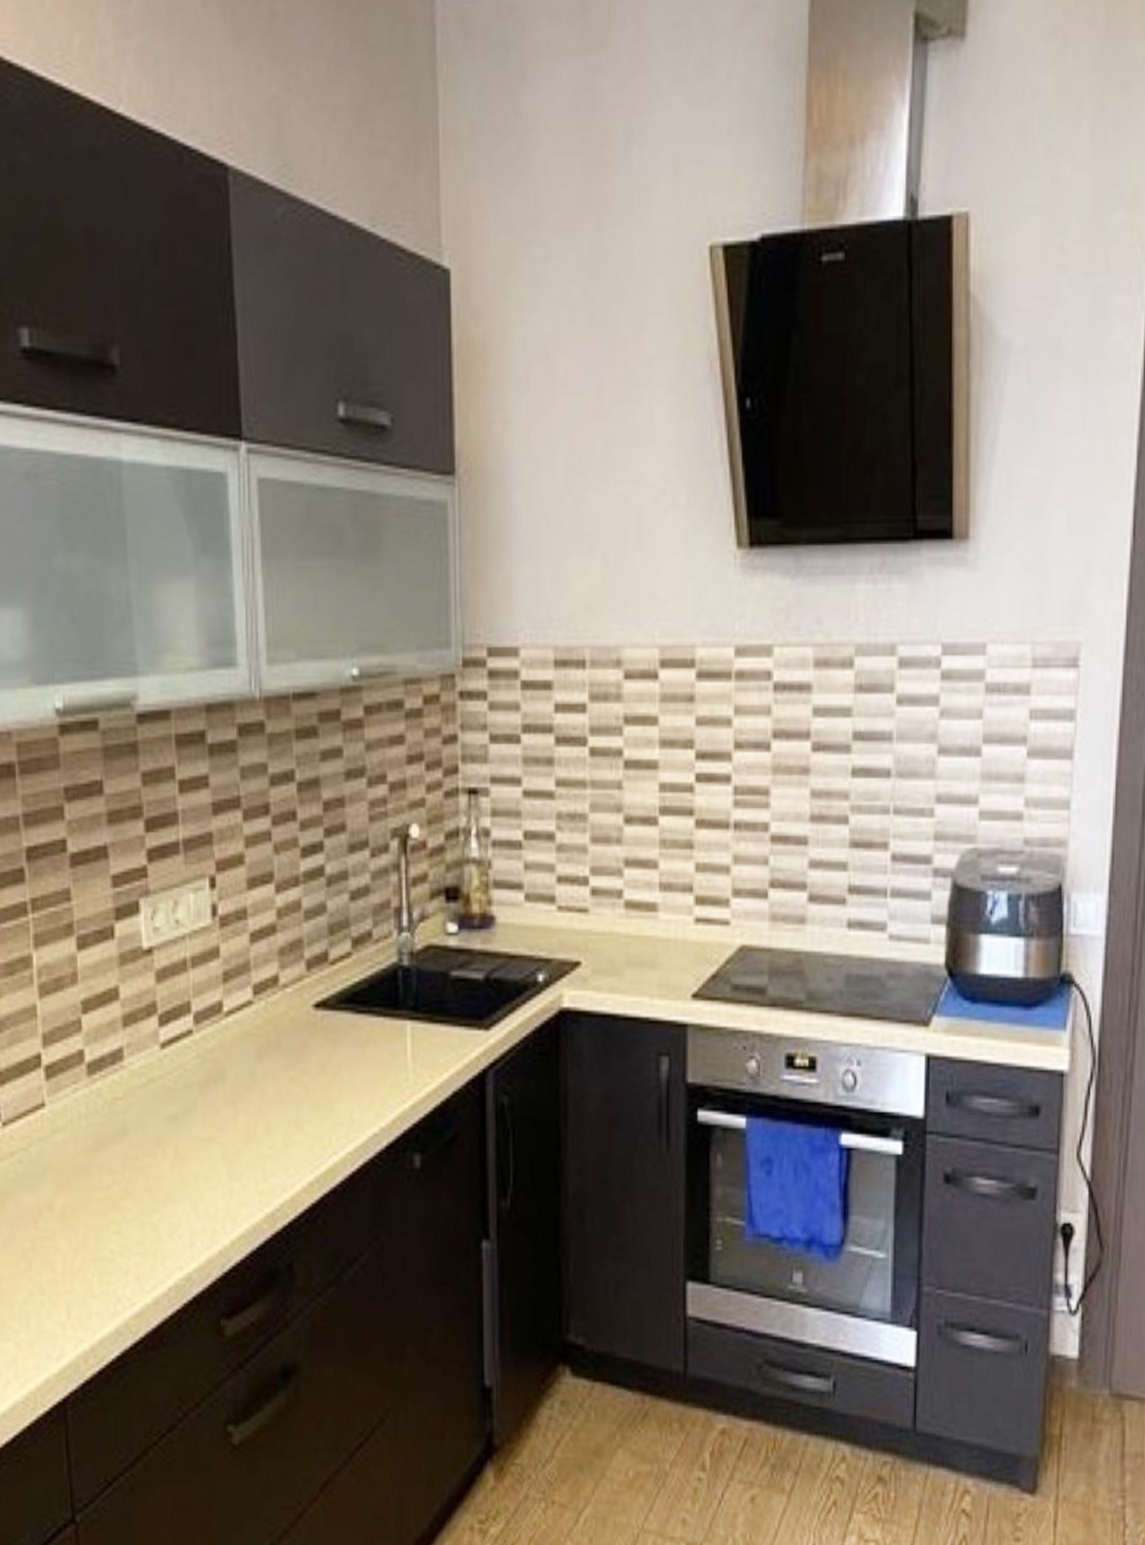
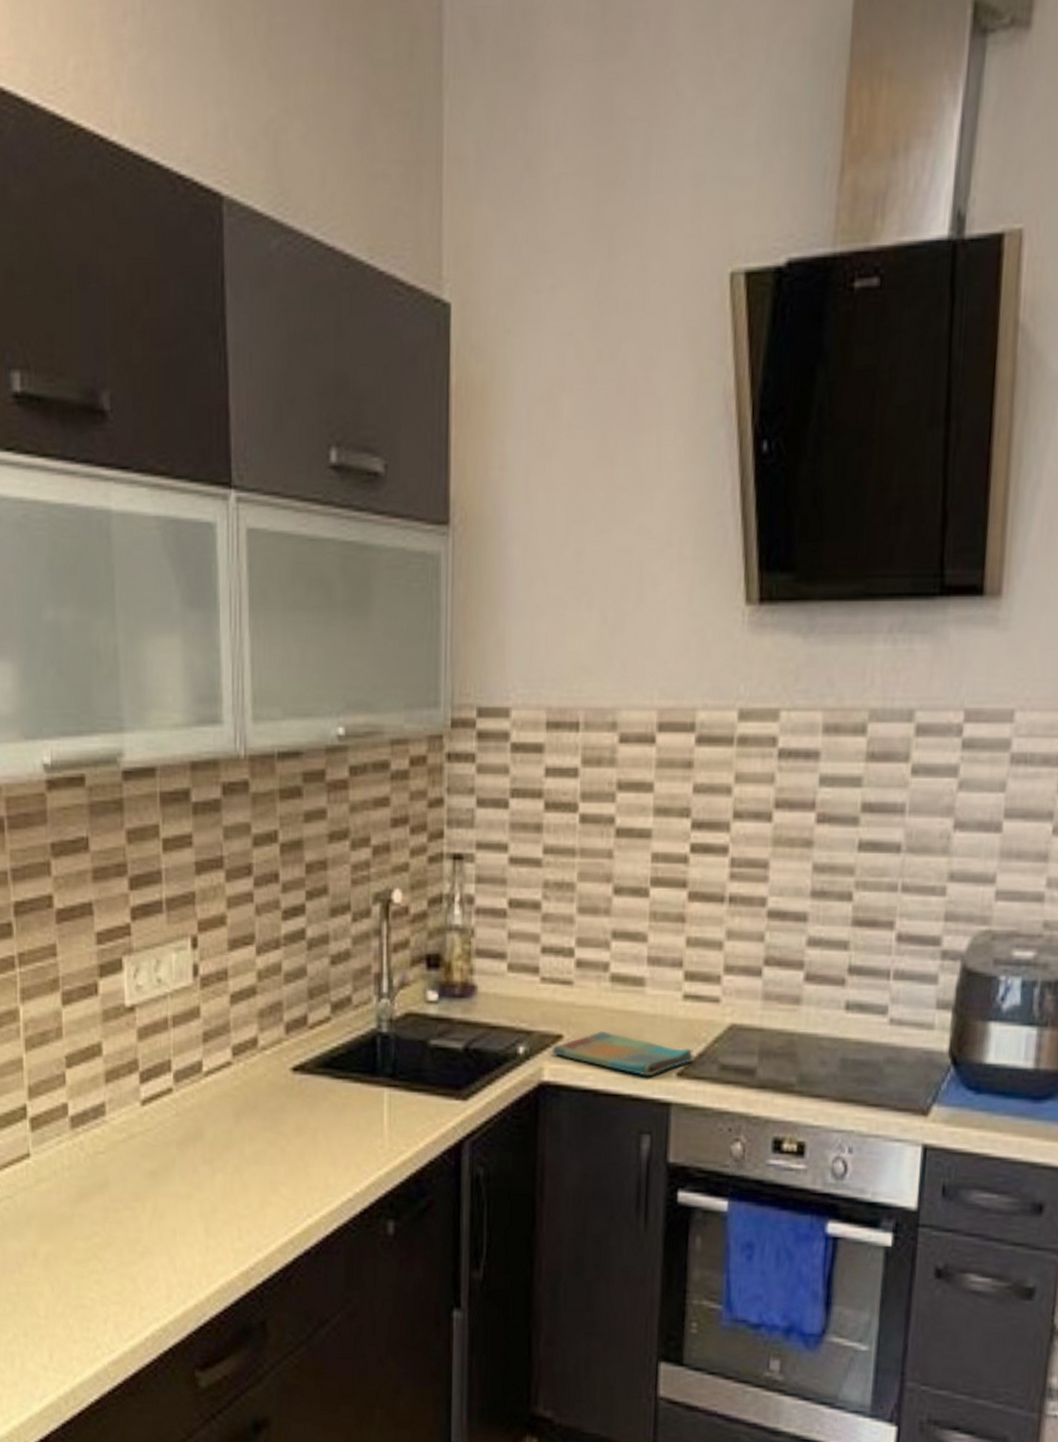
dish towel: none [570,957,708,999] -> present [552,1031,694,1076]

